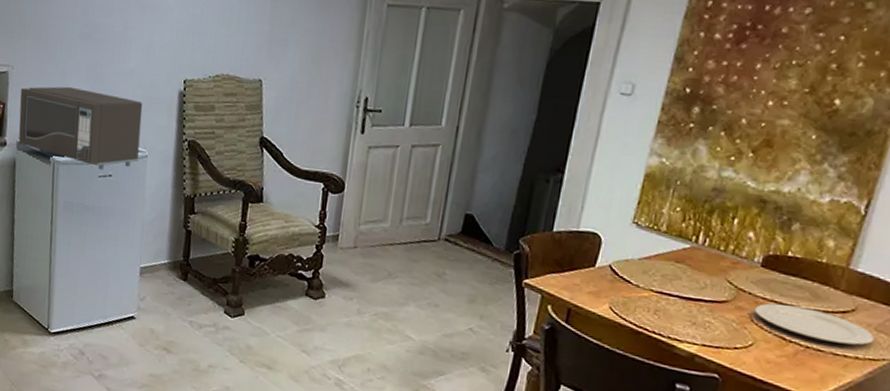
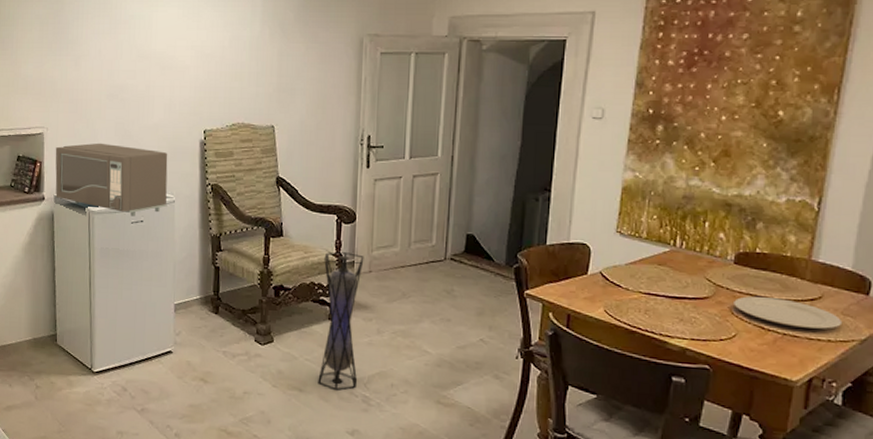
lantern: none [289,223,350,371] -> present [318,252,364,391]

